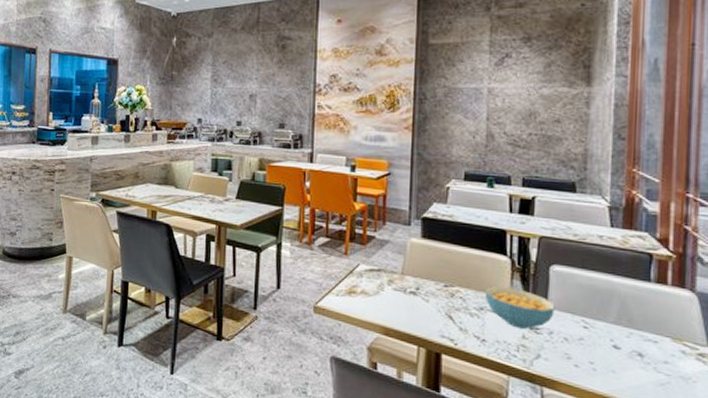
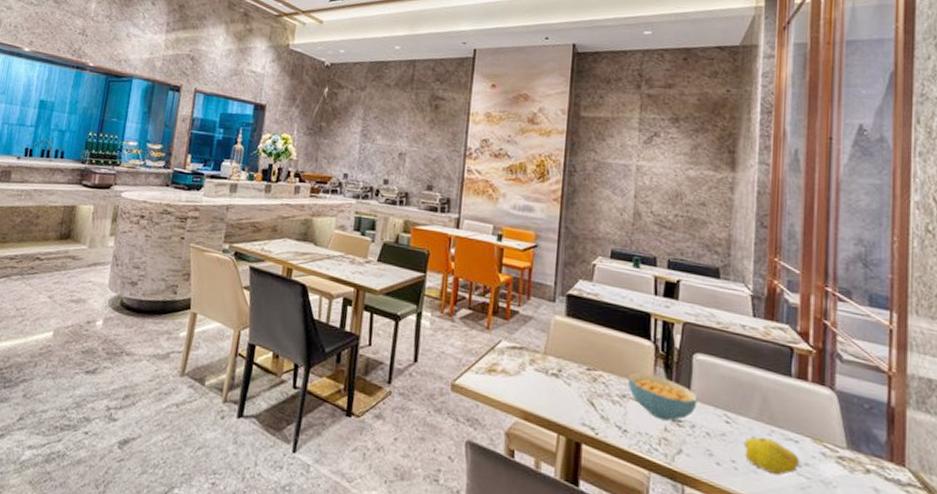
fruit: none [602,339,661,374] -> present [743,437,802,476]

